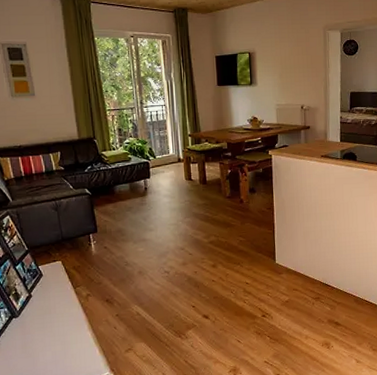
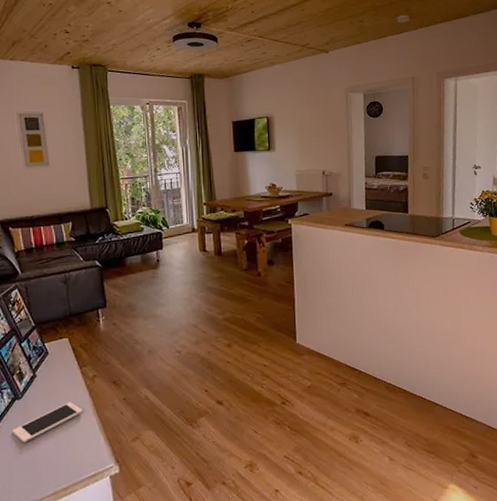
cell phone: none [11,318,78,356] -> present [12,402,83,443]

